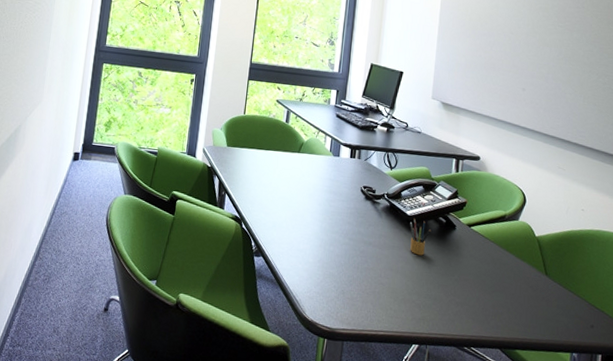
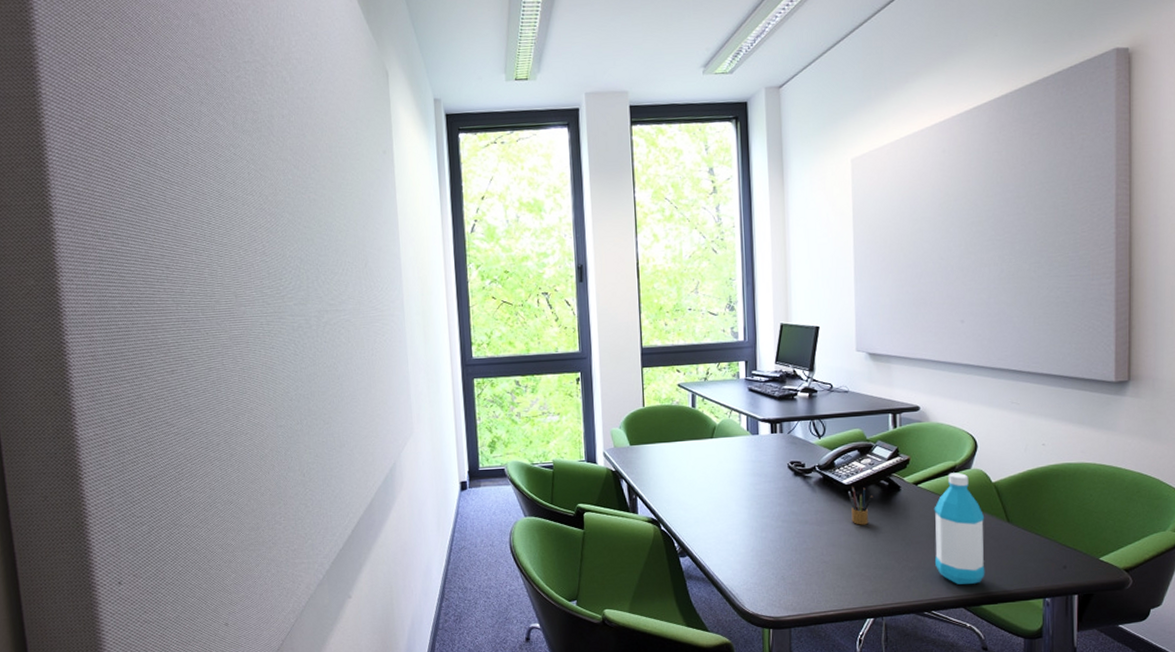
water bottle: none [479,221,526,328] -> present [934,472,985,585]

